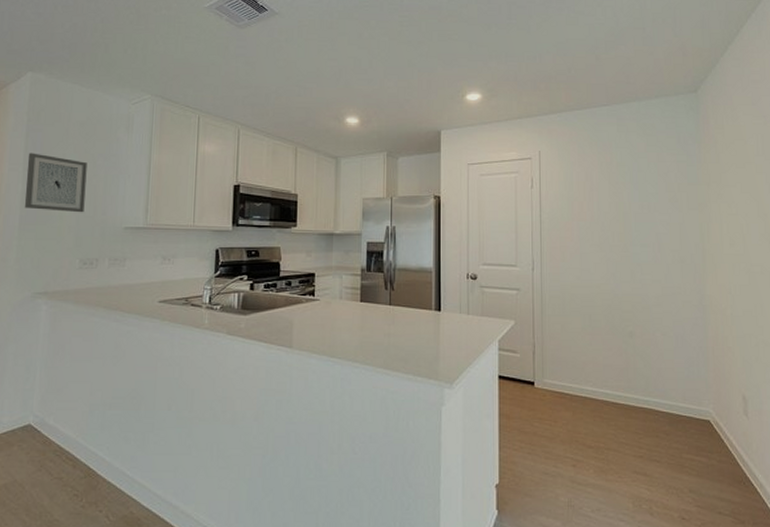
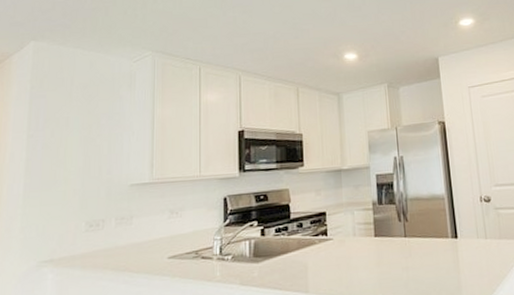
wall art: present [24,153,87,213] -> none [28,119,91,176]

